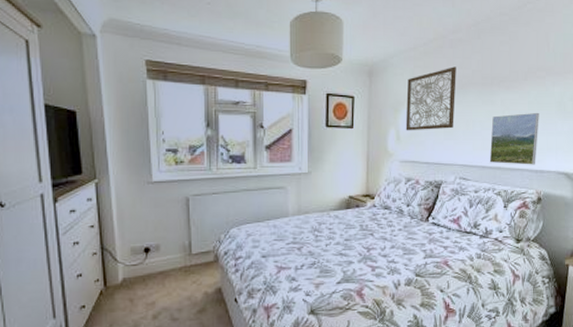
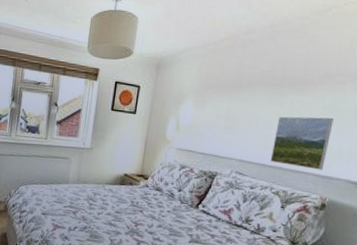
wall art: present [405,66,456,131] -> none [186,65,245,125]

